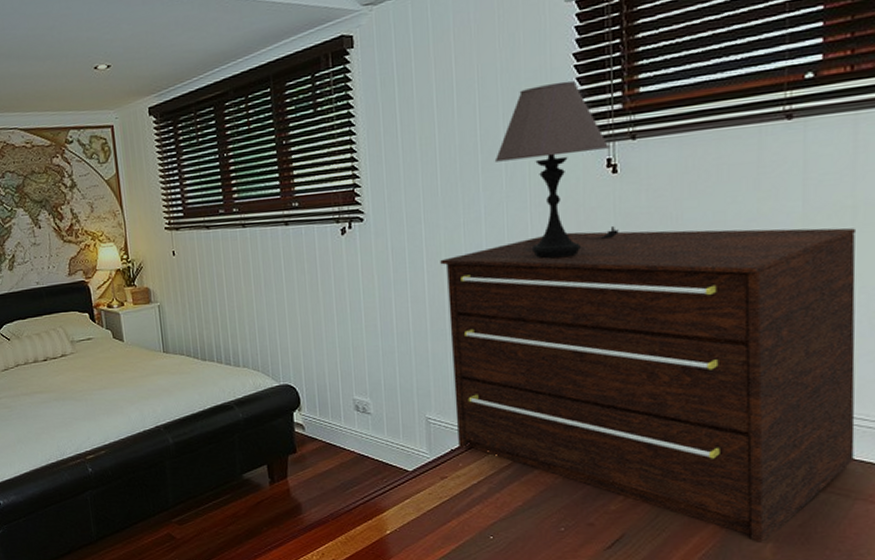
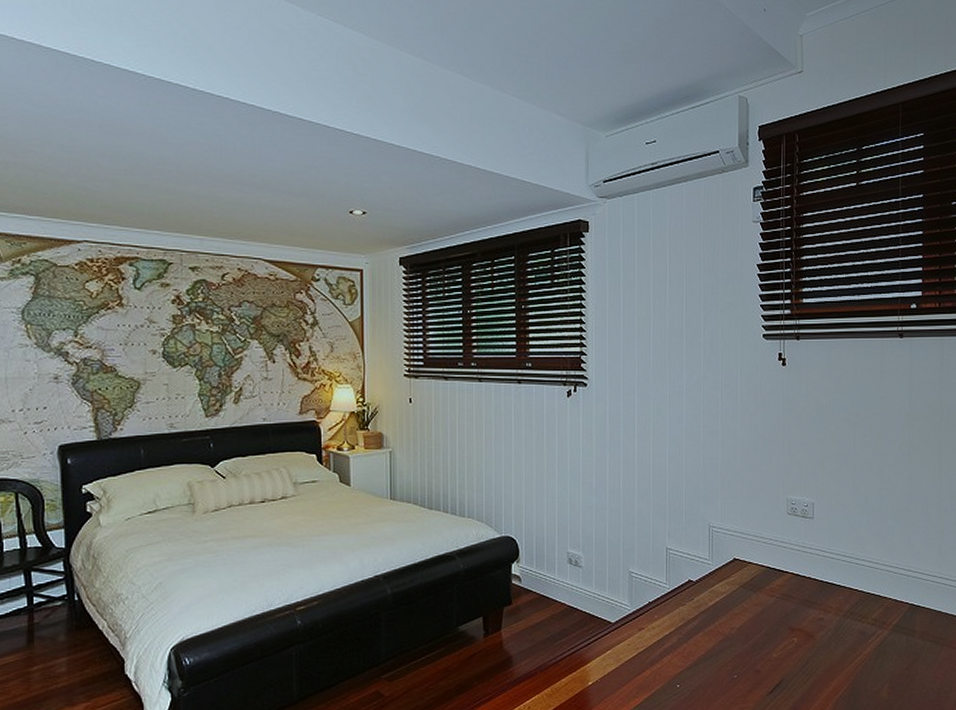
dresser: present [440,227,856,544] -> none [649,411,942,685]
table lamp: present [494,80,619,259] -> none [695,286,785,433]

